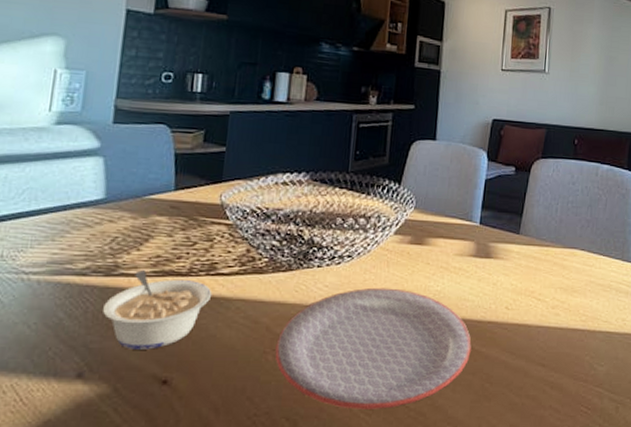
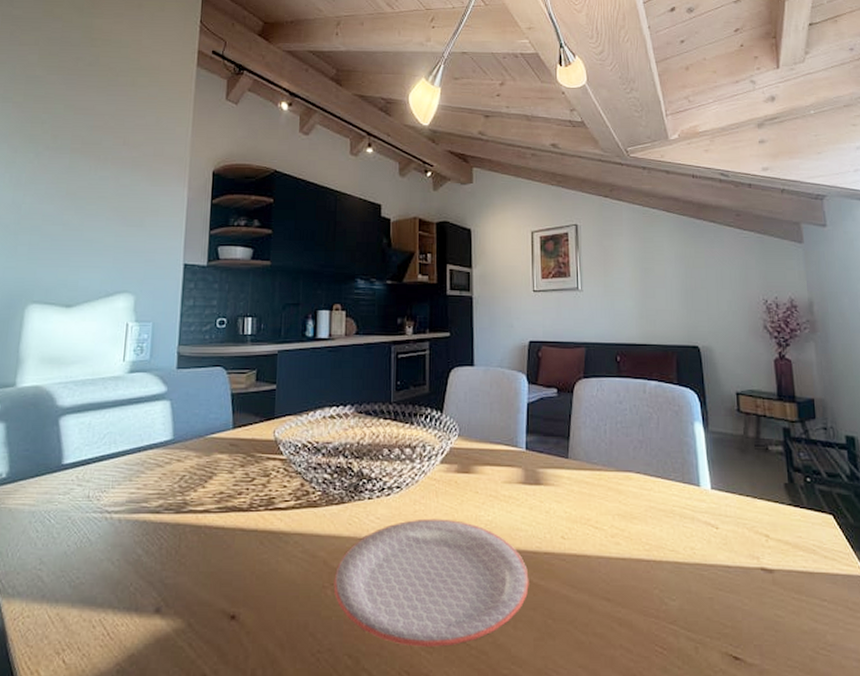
legume: present [103,270,212,350] -> none [175,507,272,585]

